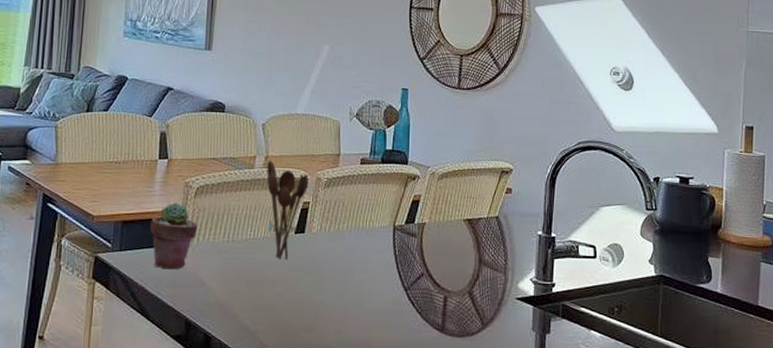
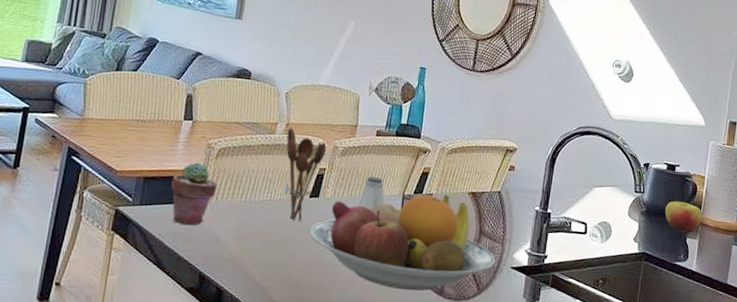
fruit bowl: none [297,223,499,329] -> present [309,194,496,291]
saltshaker: none [346,208,374,244] -> present [357,177,385,211]
apple: none [682,217,723,252] -> present [665,201,702,233]

